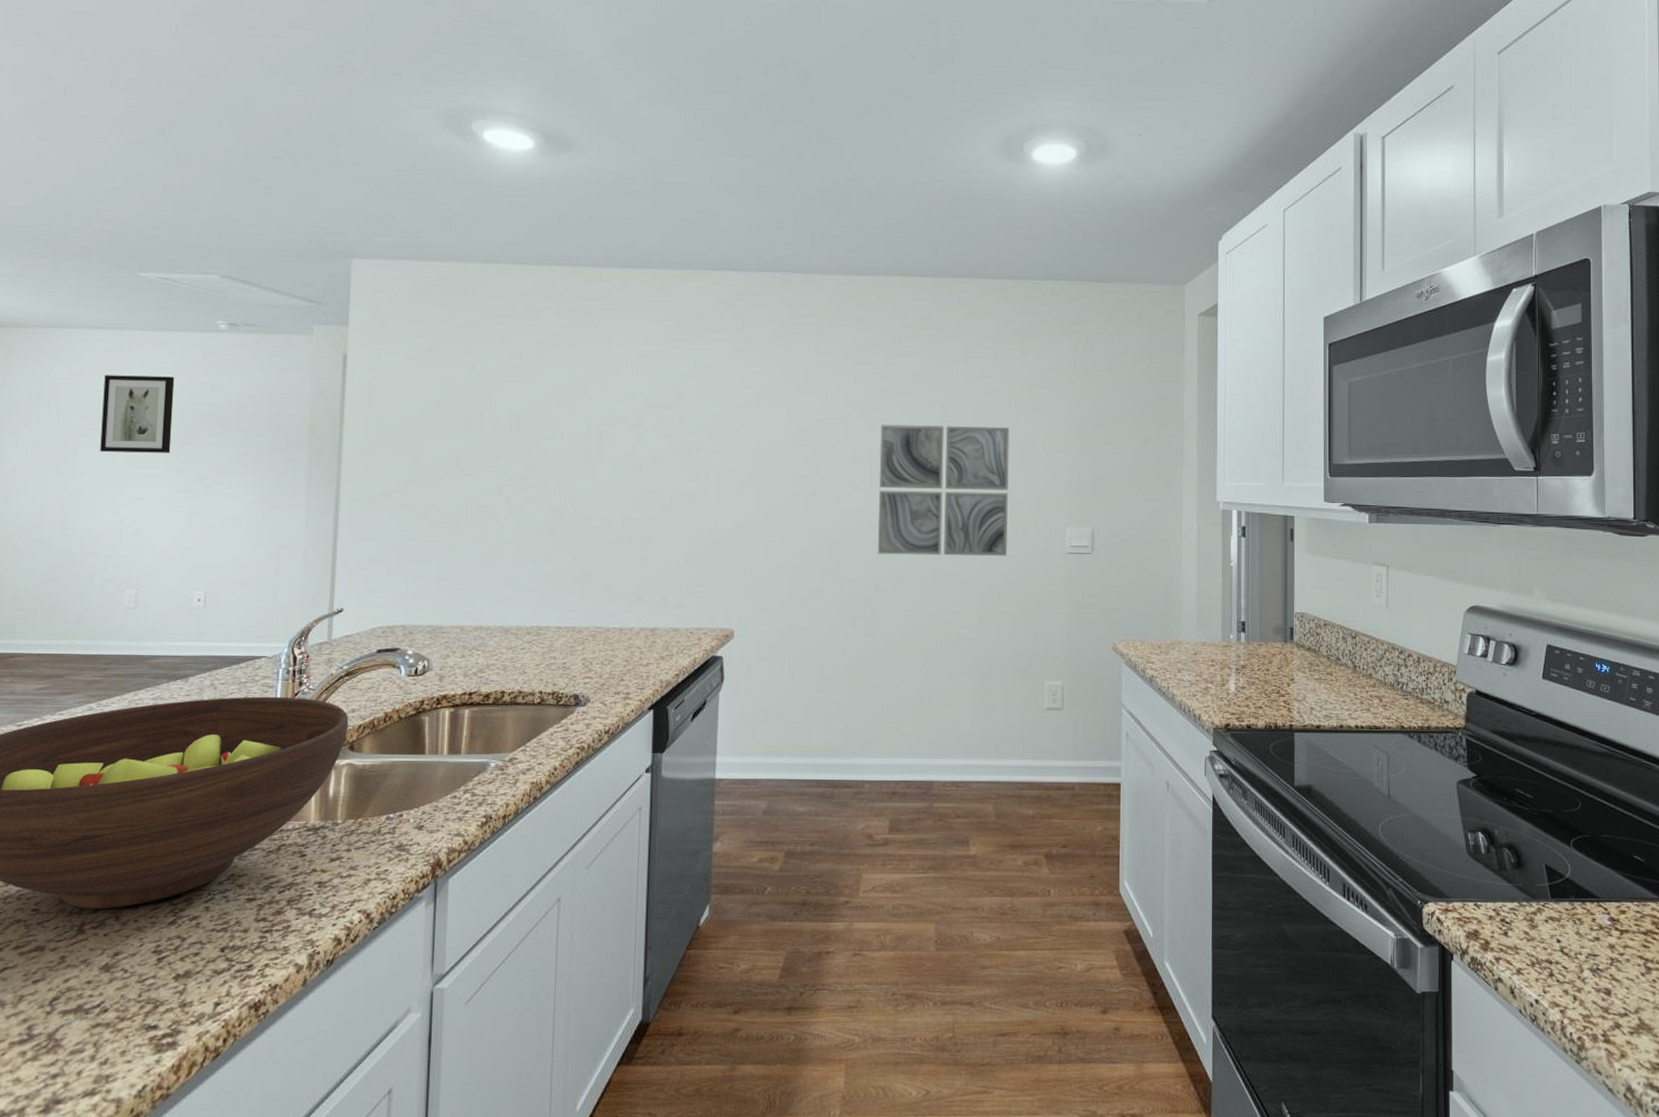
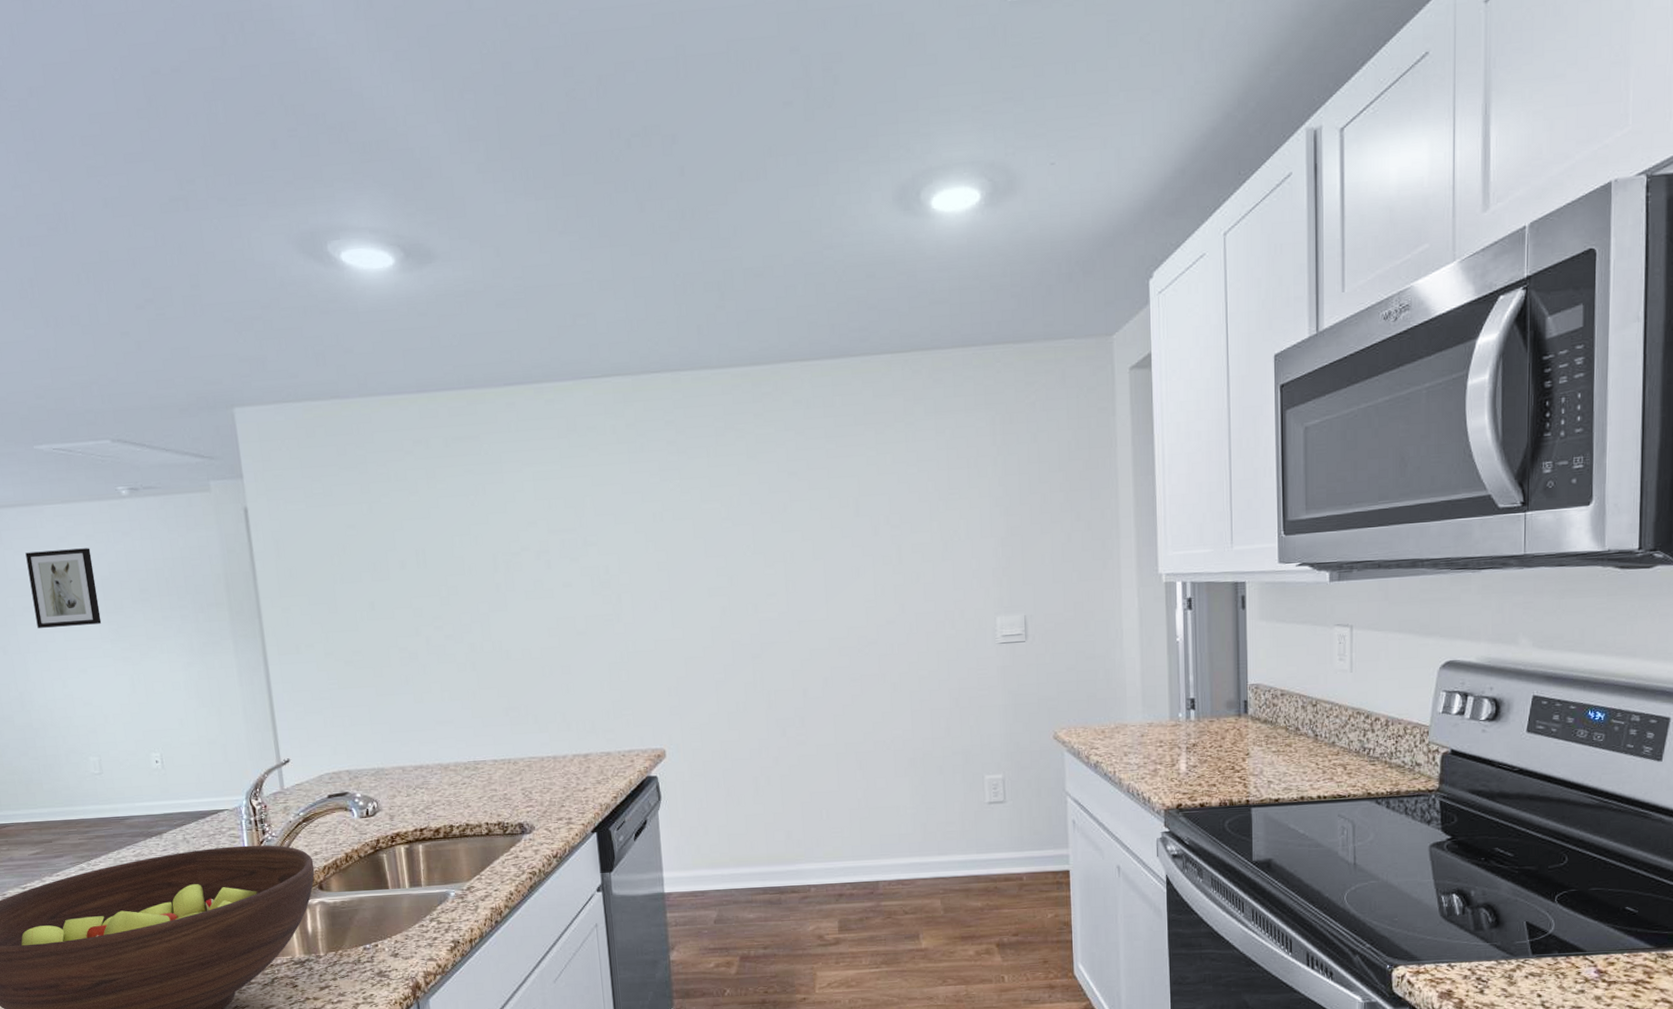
wall art: present [878,424,1010,556] -> none [791,516,936,662]

